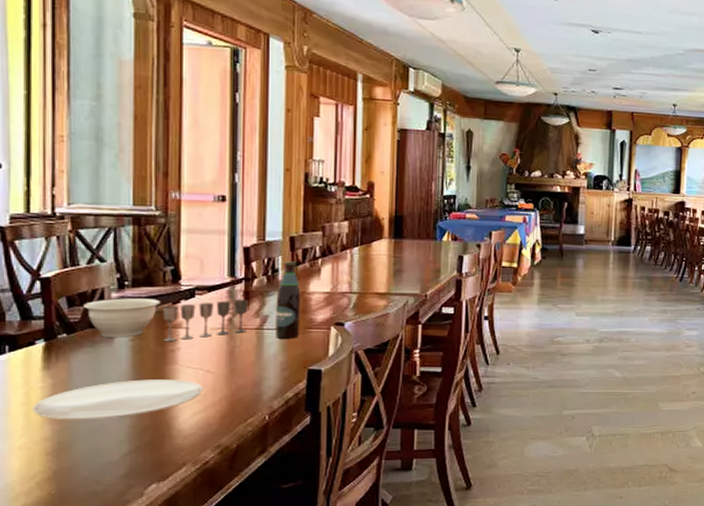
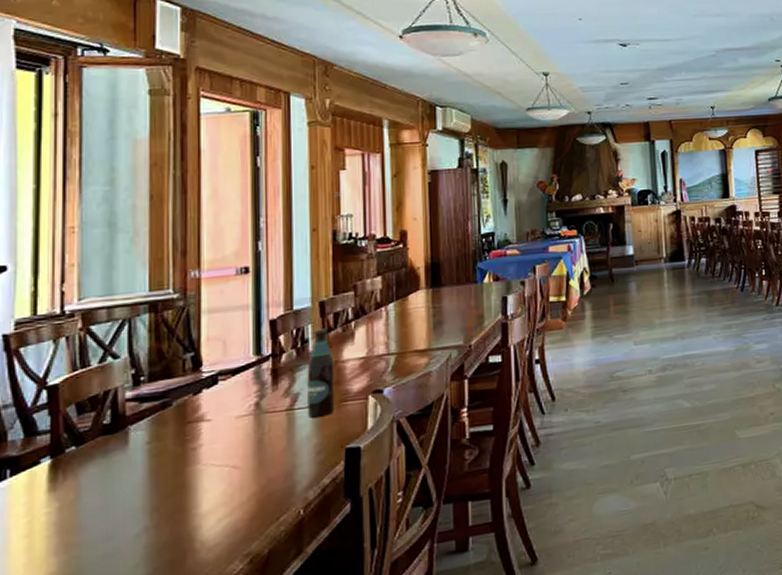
plate: present [32,379,204,421] -> none [35,481,230,551]
bowl: present [84,298,161,338] -> none [95,392,181,445]
wine glass: present [162,300,248,342] -> none [182,379,277,440]

